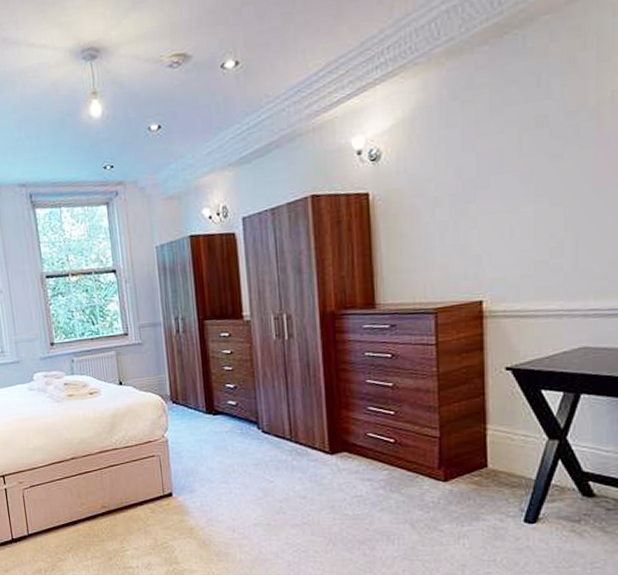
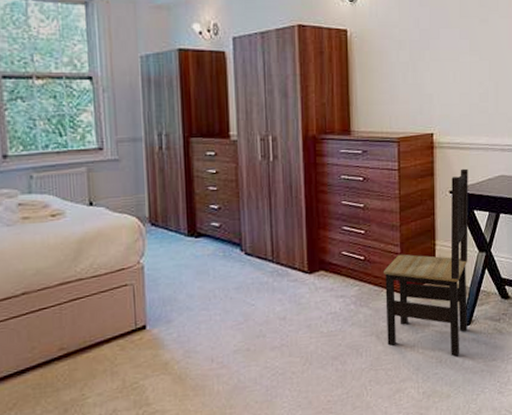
dining chair: none [419,340,533,557] -> present [384,168,468,357]

